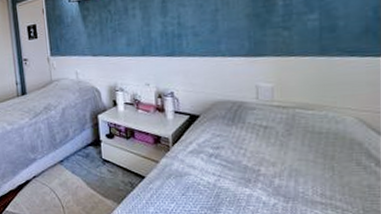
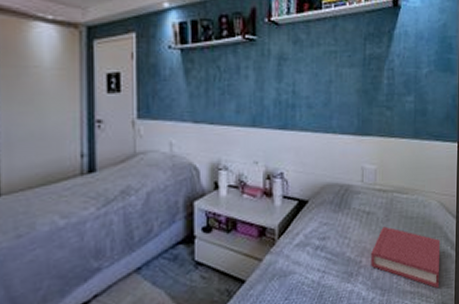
hardback book: none [271,140,361,203] -> present [371,226,441,289]

